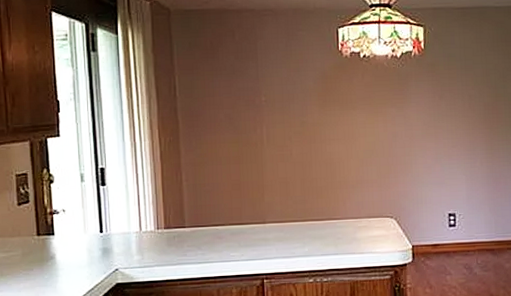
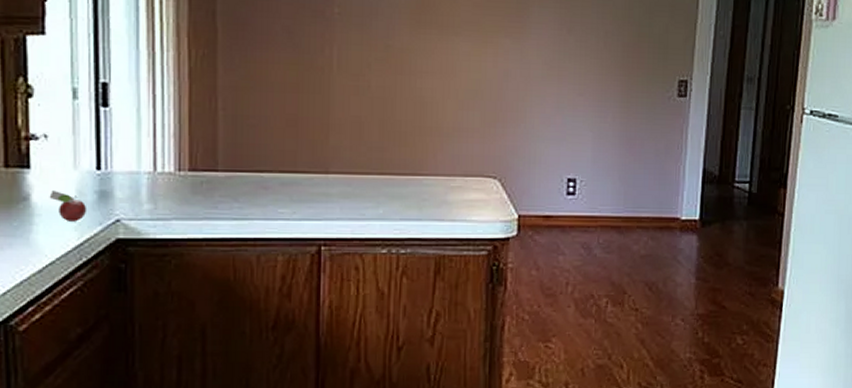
fruit: none [68,250,95,273] -> present [49,191,87,222]

